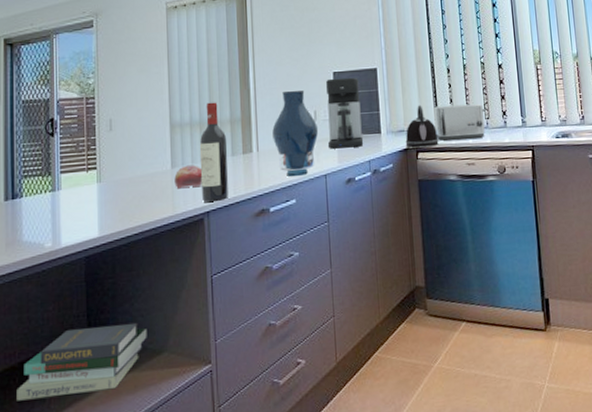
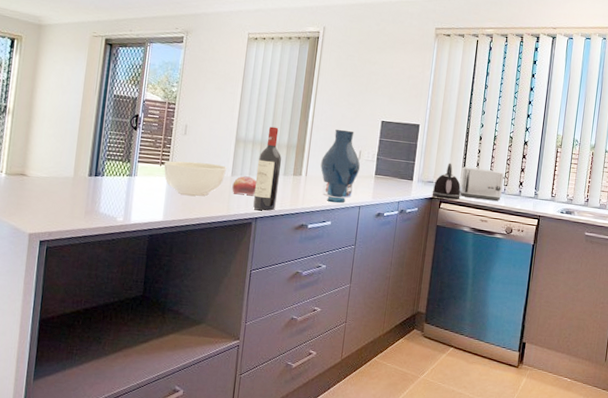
books: present [16,323,147,401] -> none [78,291,191,345]
bowl: none [91,158,166,201] -> present [164,161,227,196]
coffee maker: present [326,77,364,149] -> none [365,126,402,189]

